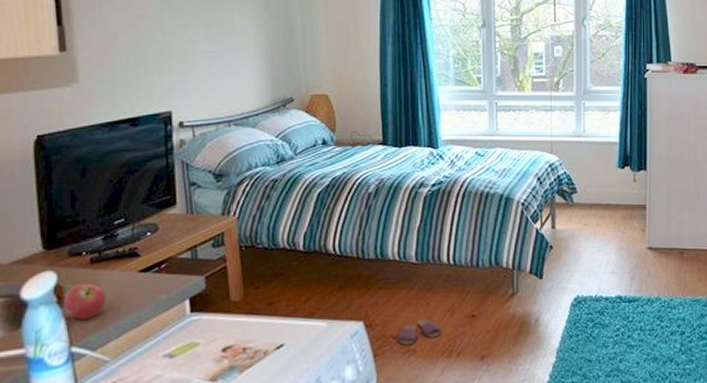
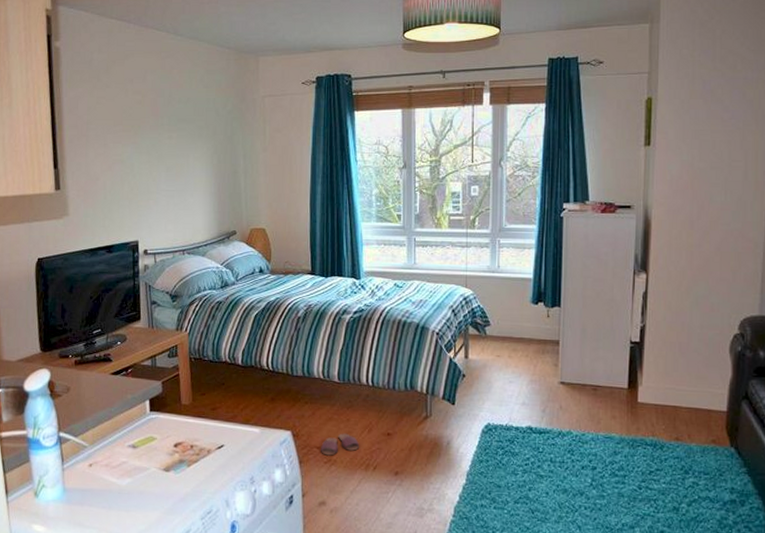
fruit: present [63,283,107,319] -> none [54,380,86,410]

